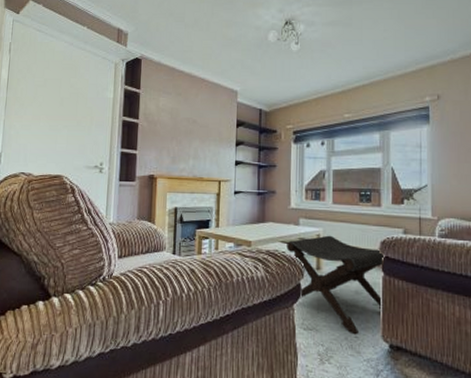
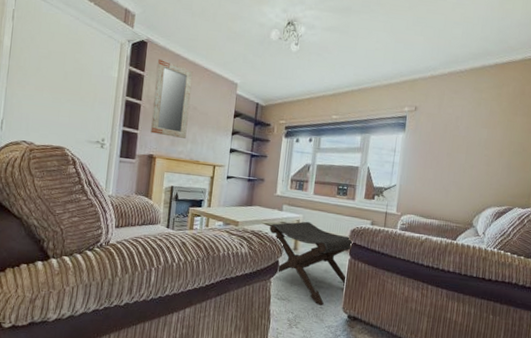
home mirror: none [149,74,190,154] -> present [150,58,193,138]

